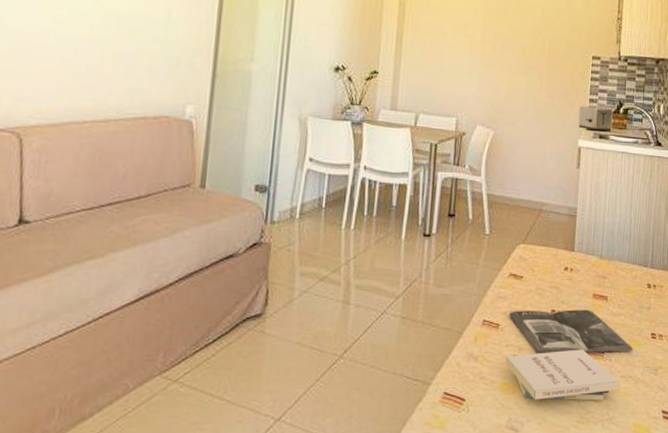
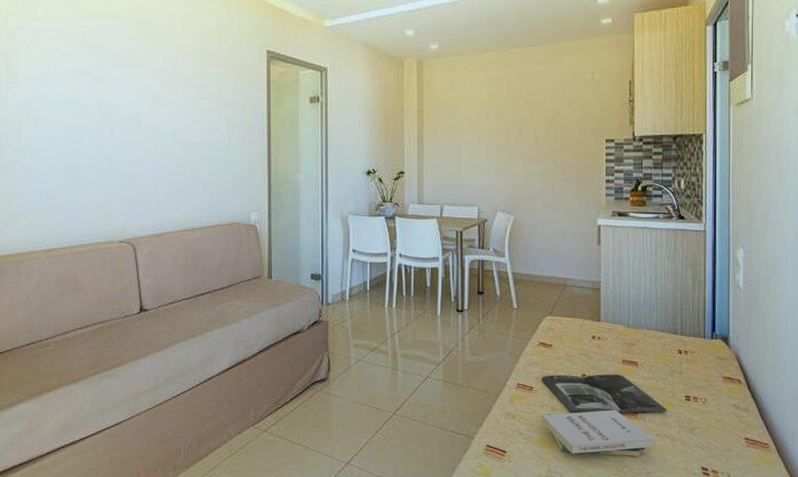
toaster: present [578,105,613,132] -> none [596,186,631,209]

